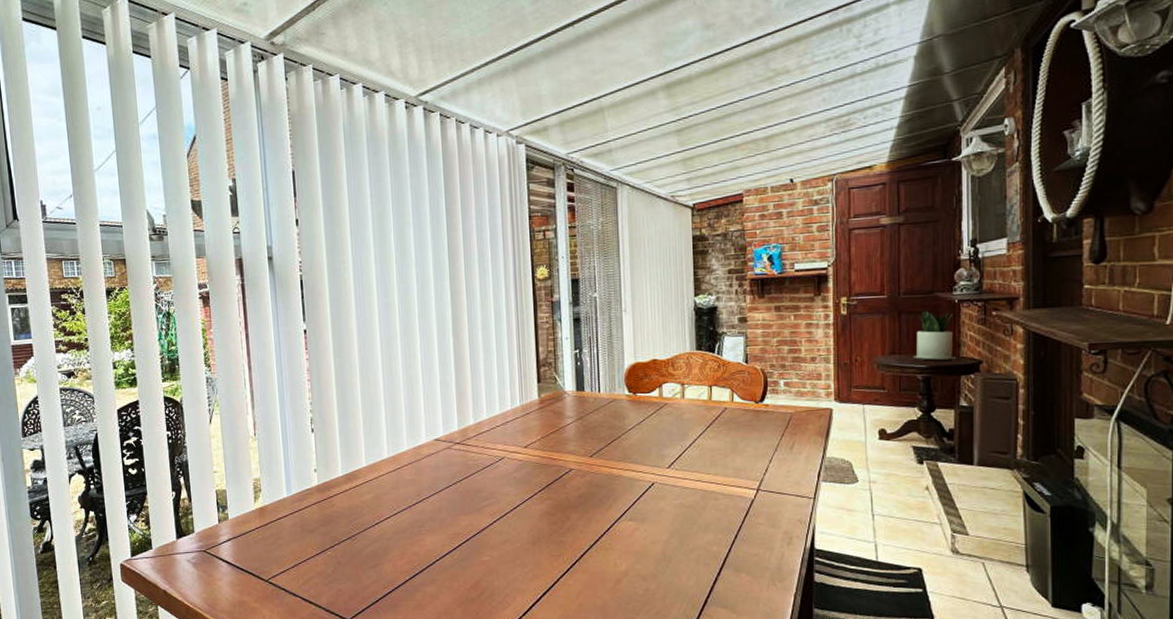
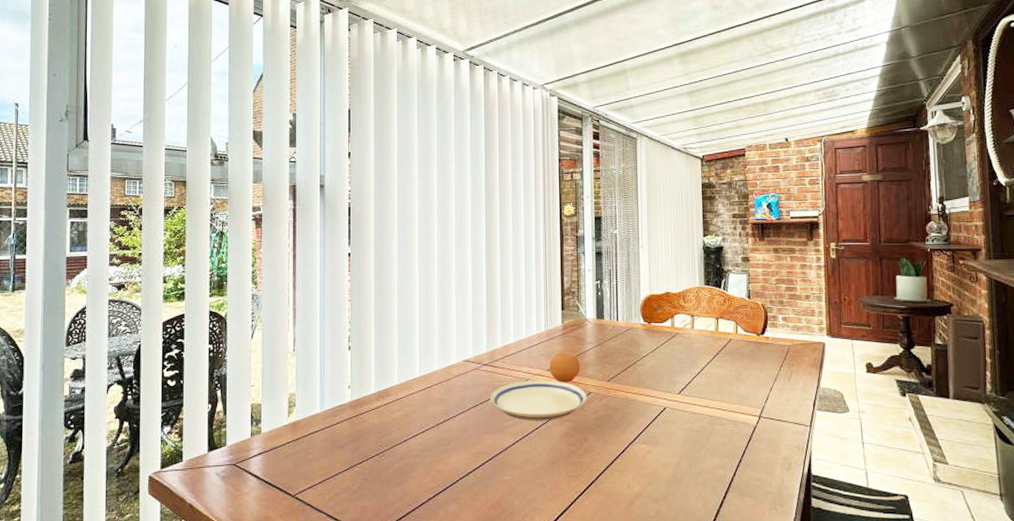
plate: none [464,457,568,500] -> present [490,380,587,421]
fruit: none [527,426,560,460] -> present [550,351,581,383]

